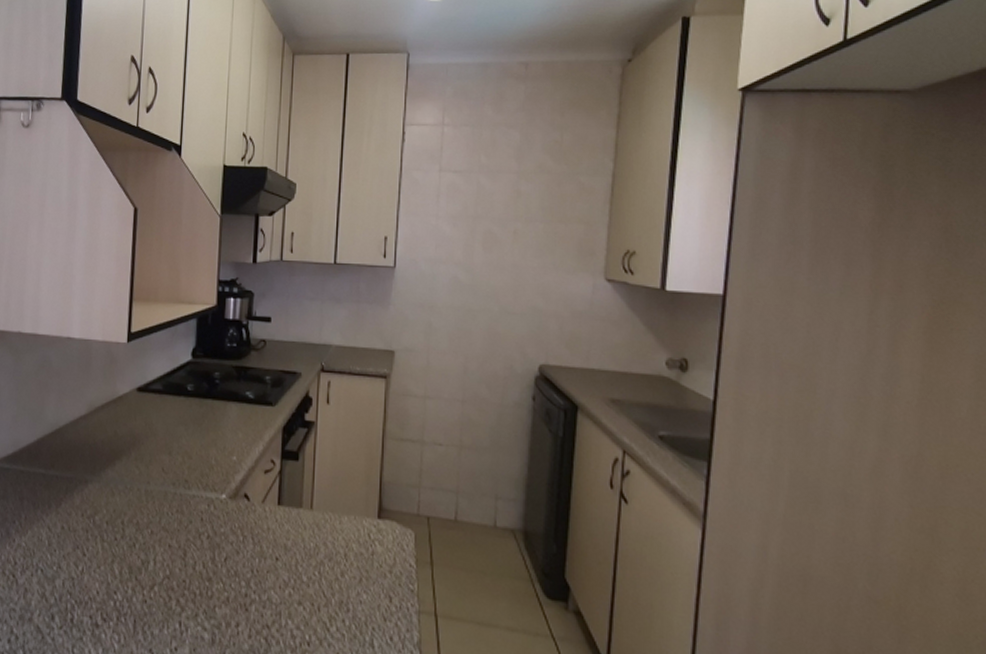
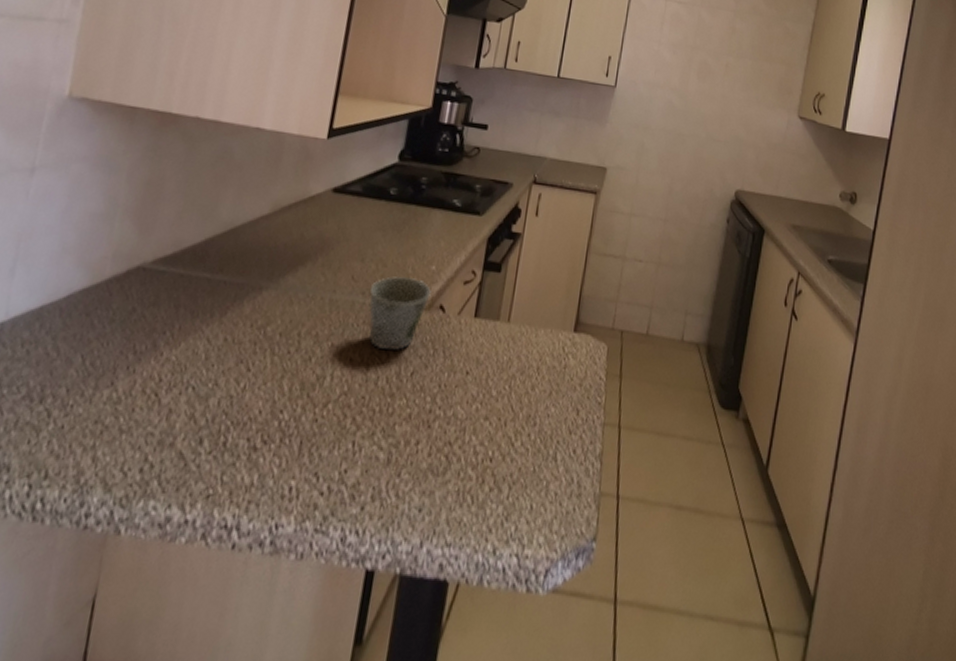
mug: none [179,466,235,538] -> present [368,275,431,351]

